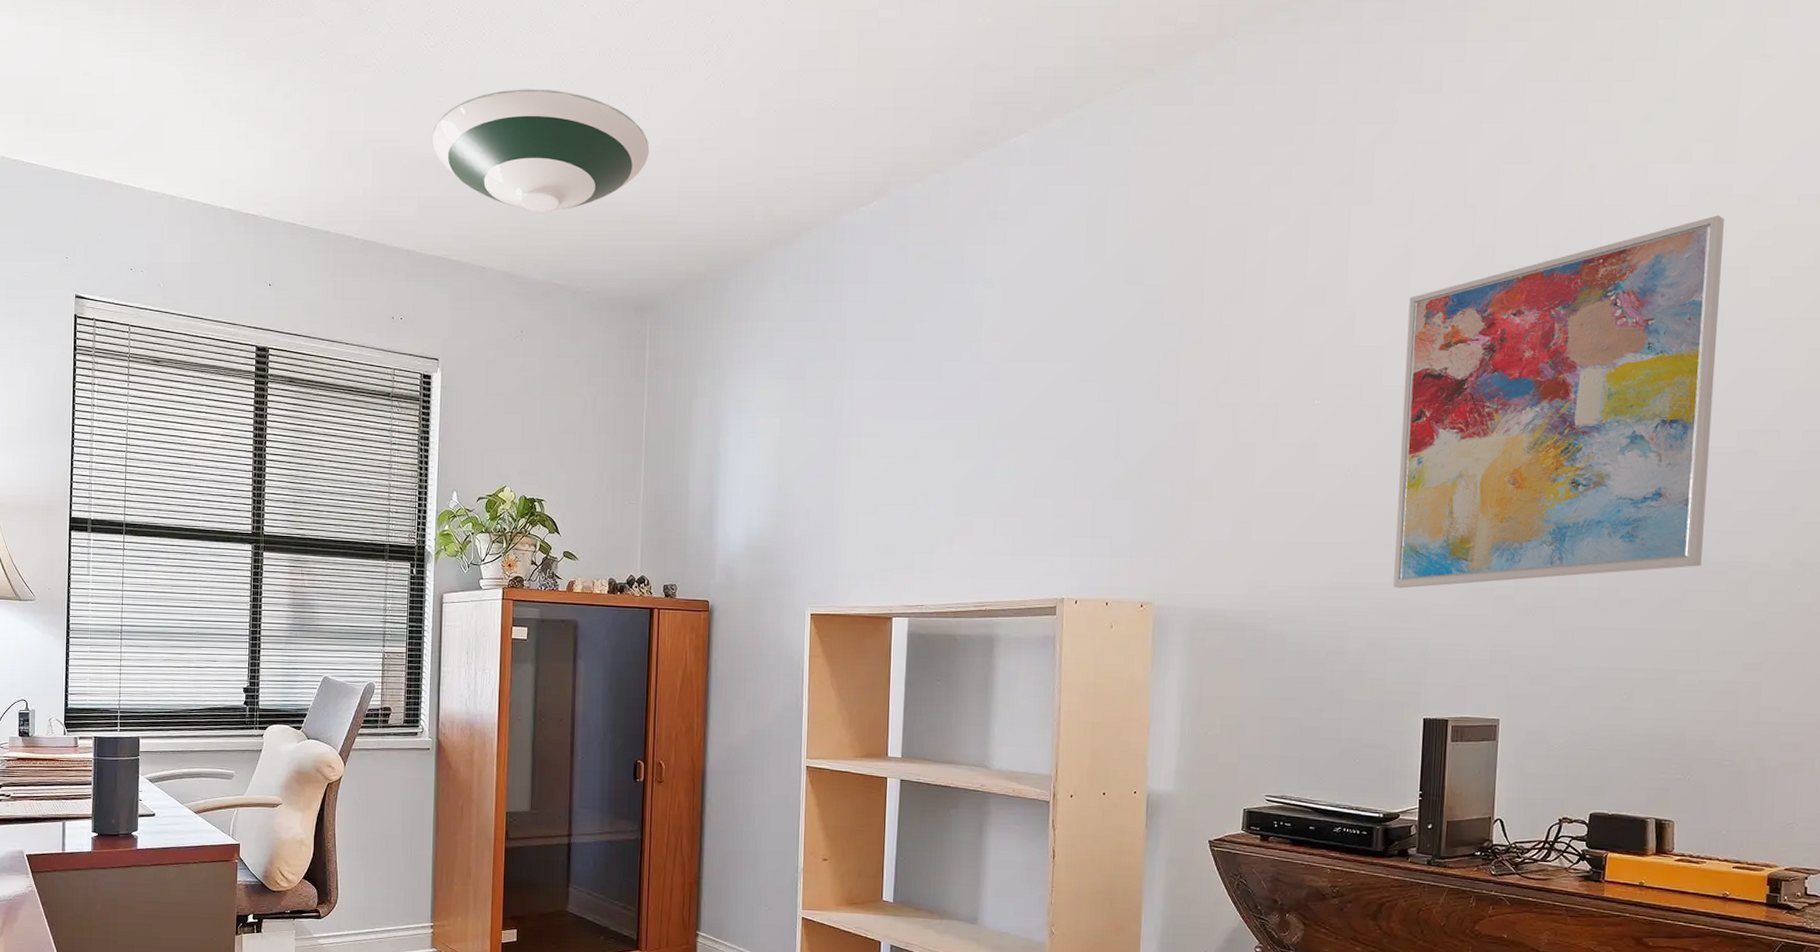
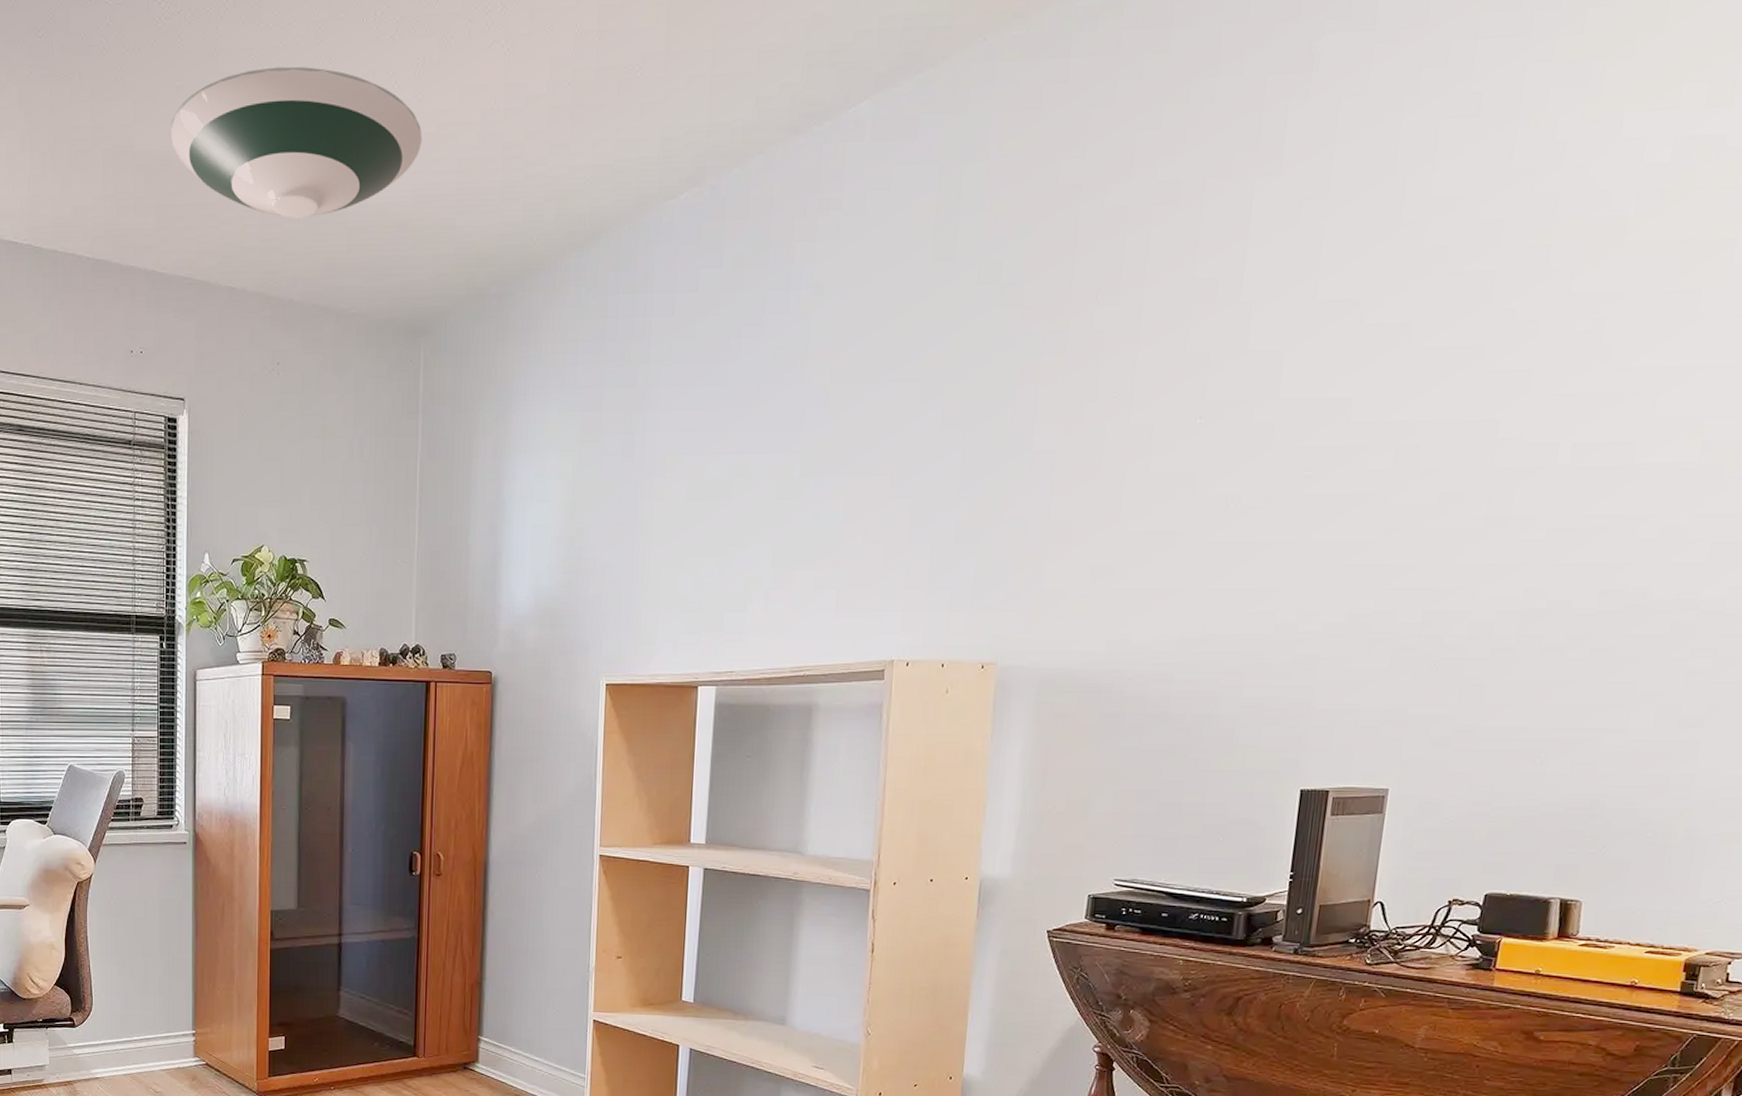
wall art: present [1393,215,1724,588] -> none [1276,174,1712,640]

